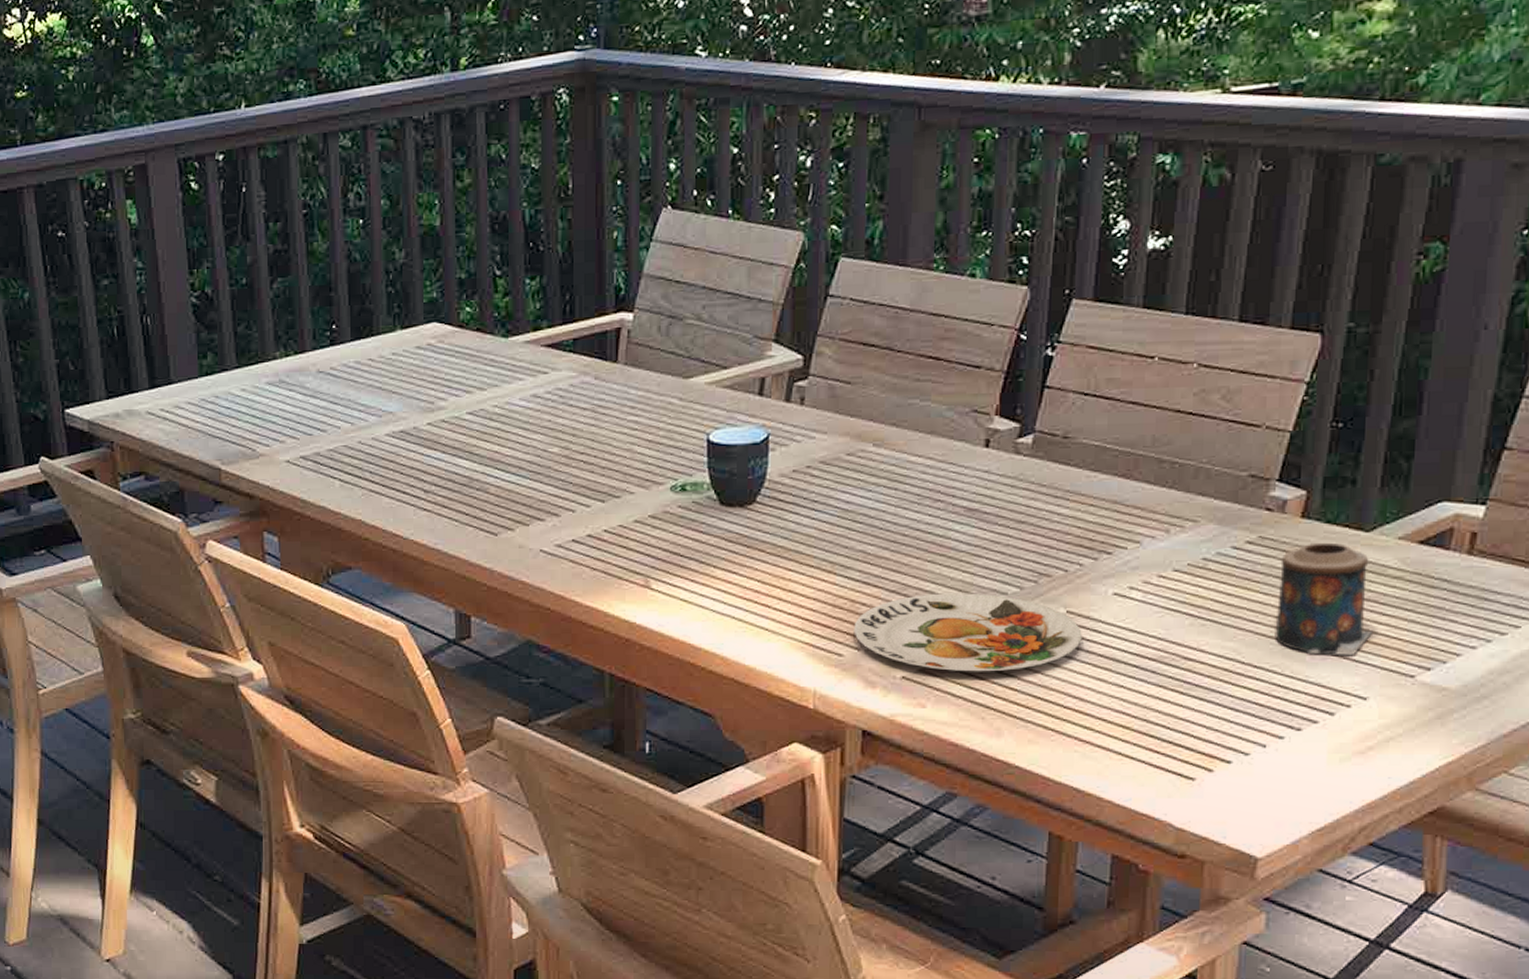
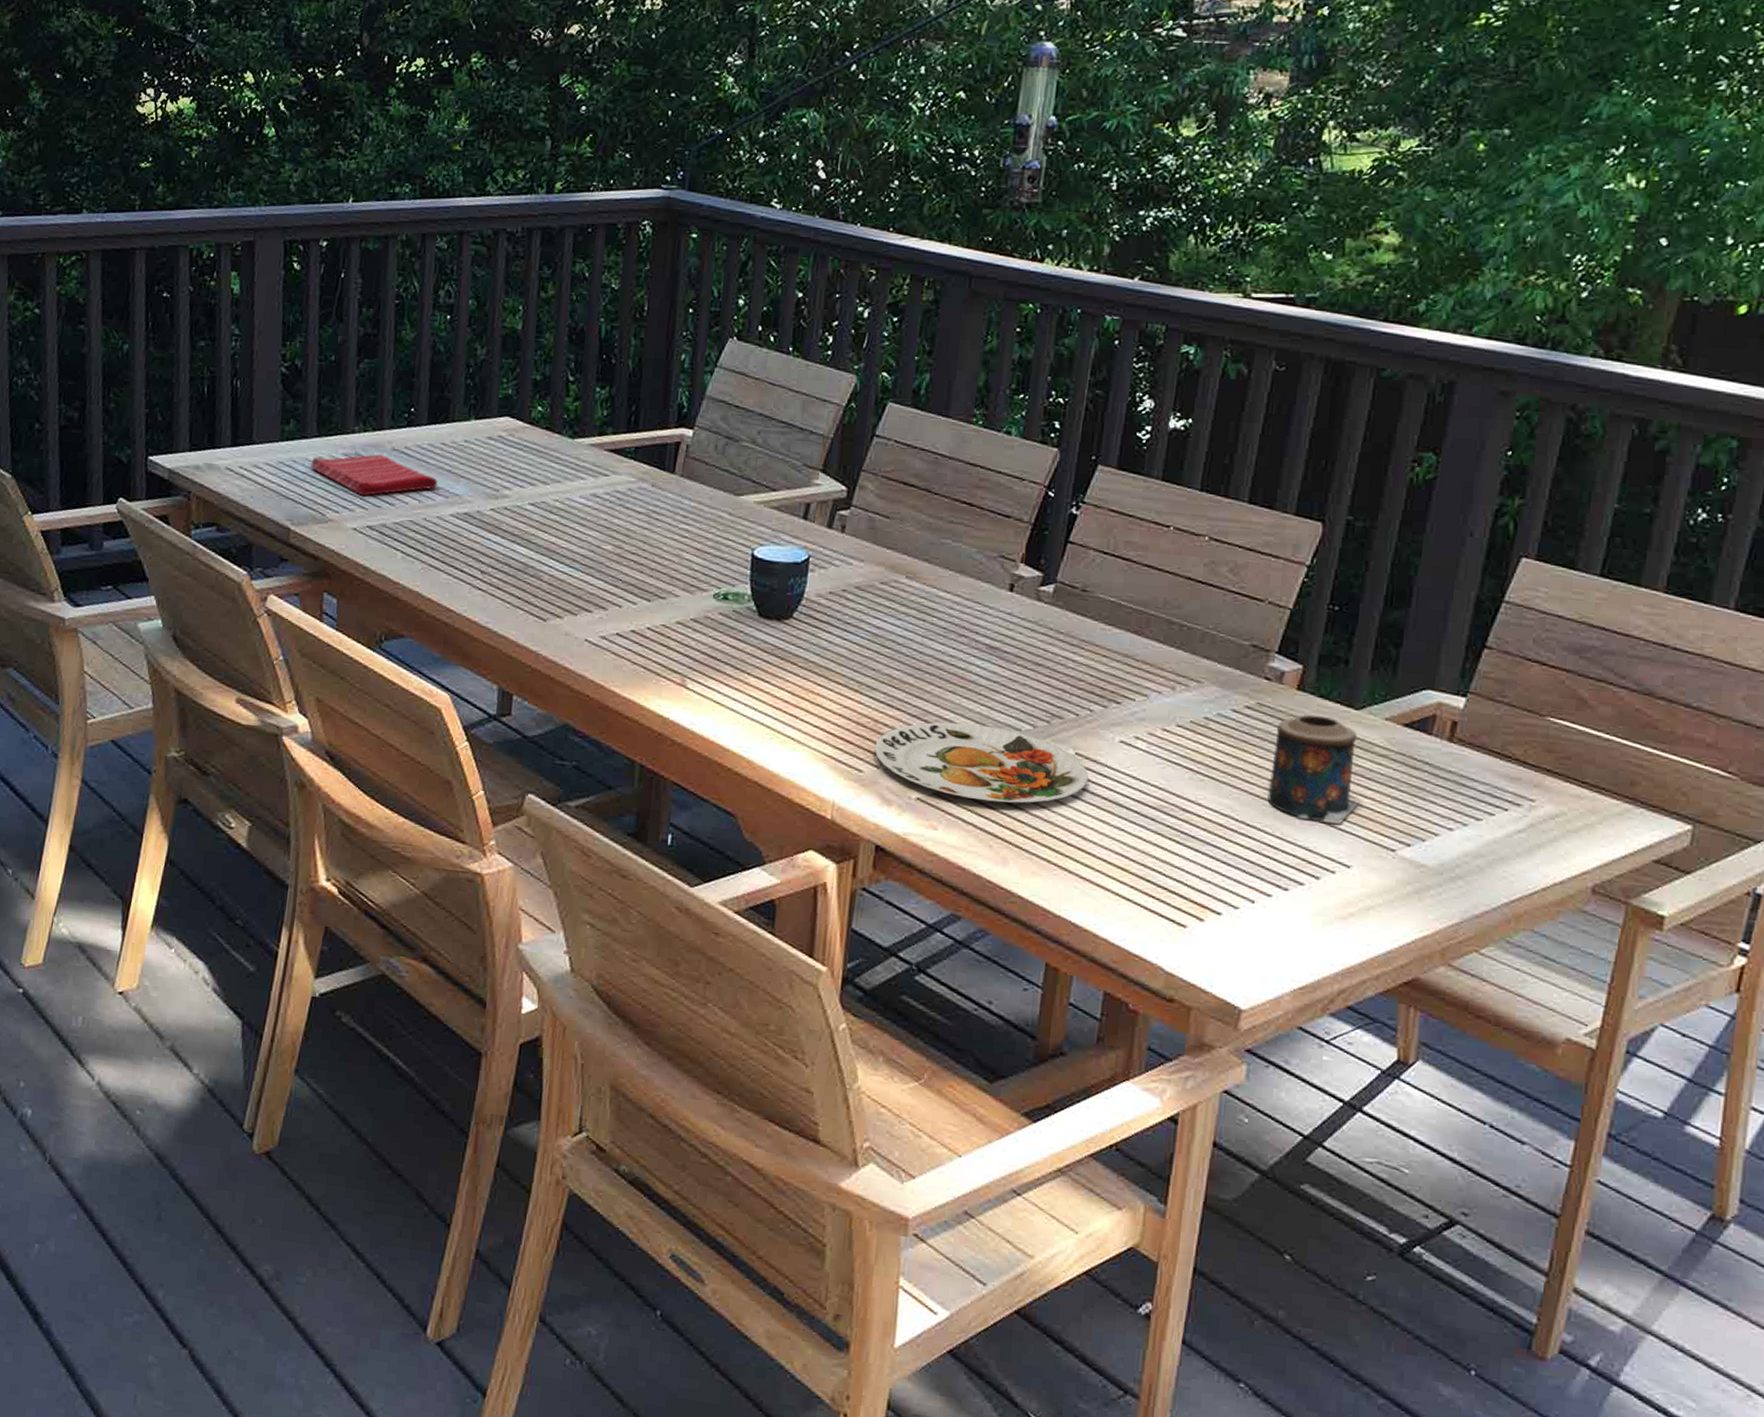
dish towel: none [233,378,369,425] -> present [310,454,438,496]

